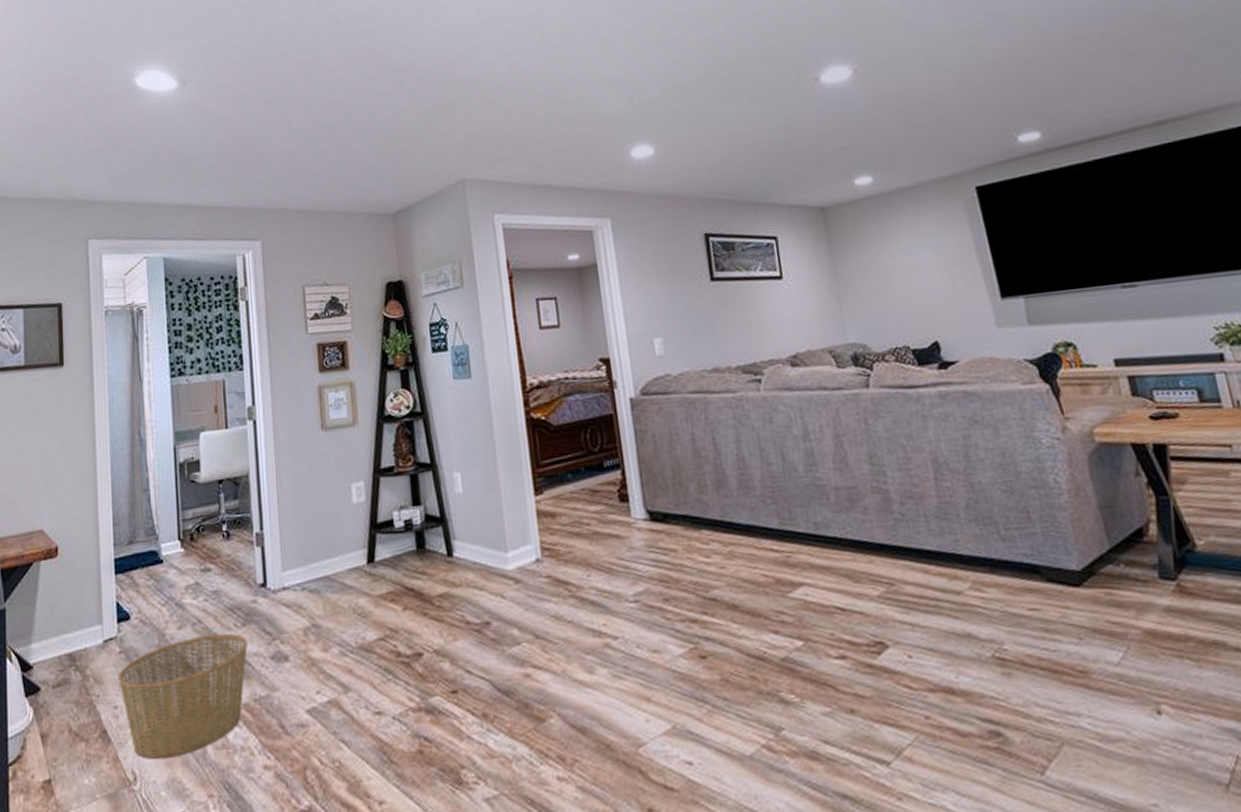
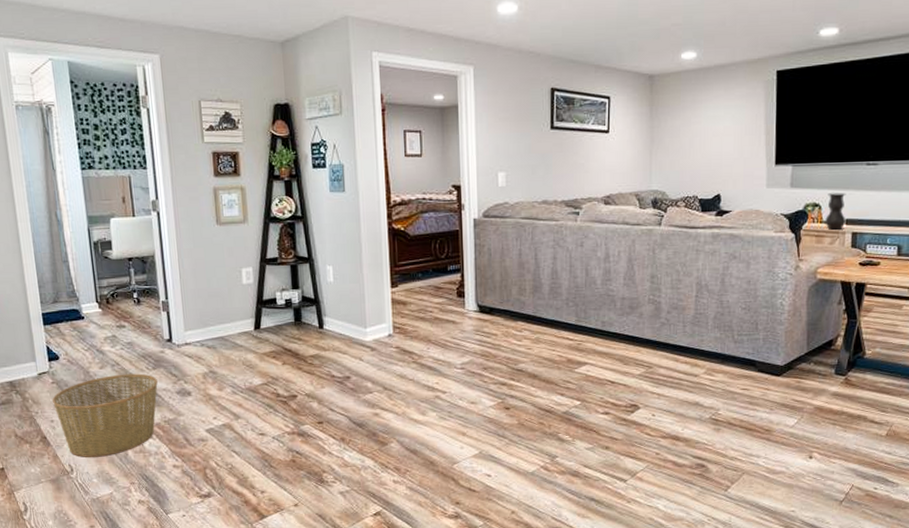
vase: none [1080,325,1116,375] -> present [825,193,846,230]

